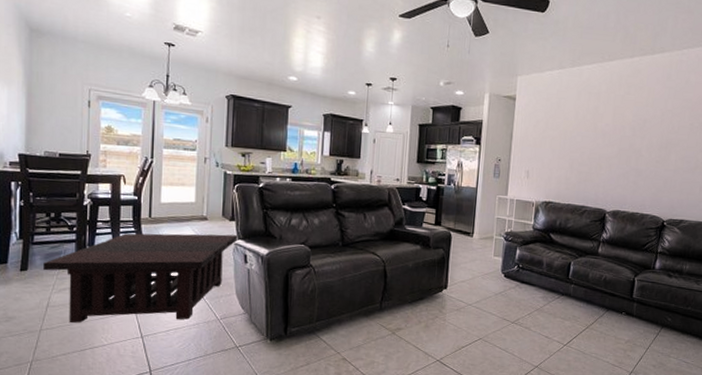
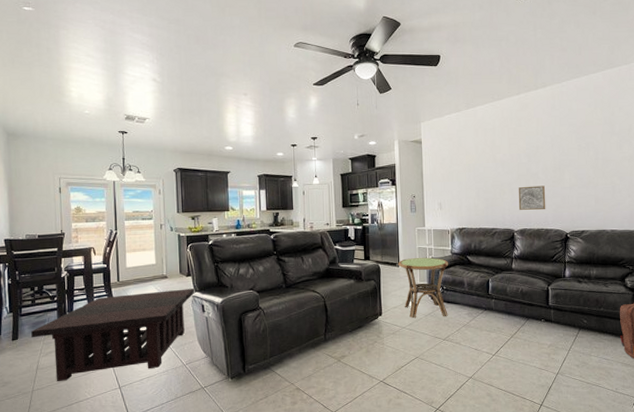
side table: none [472,228,529,298] -> present [398,257,449,319]
wall art: none [614,163,647,191] -> present [518,185,546,210]

